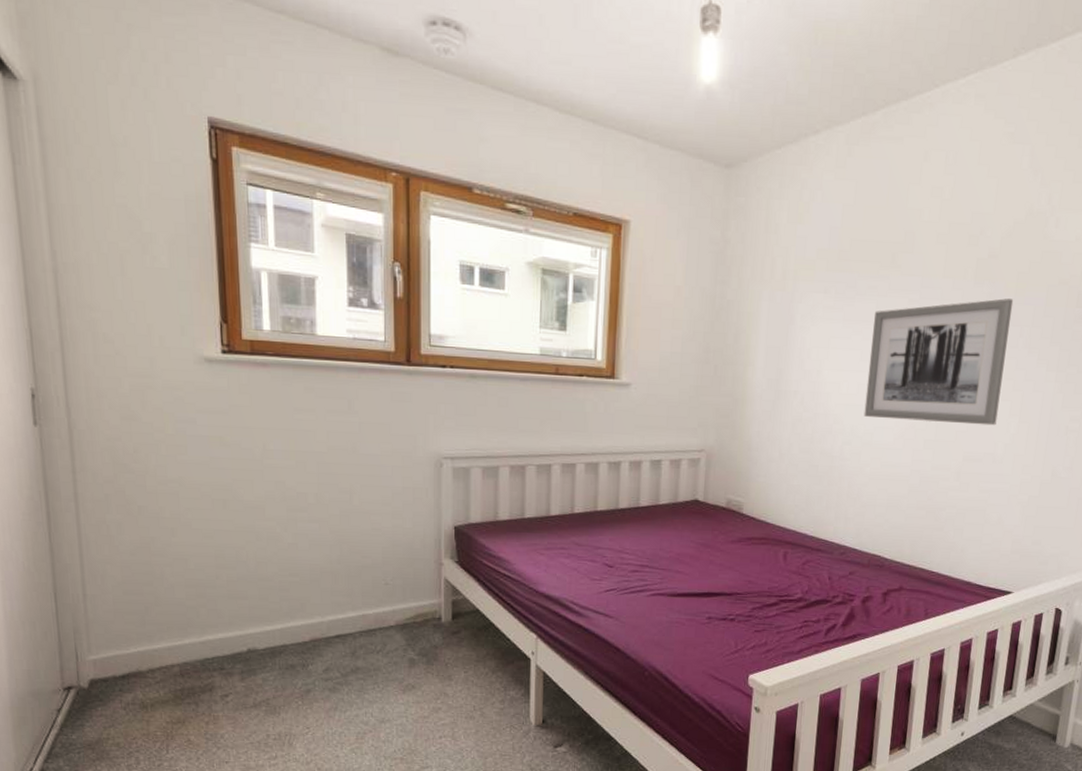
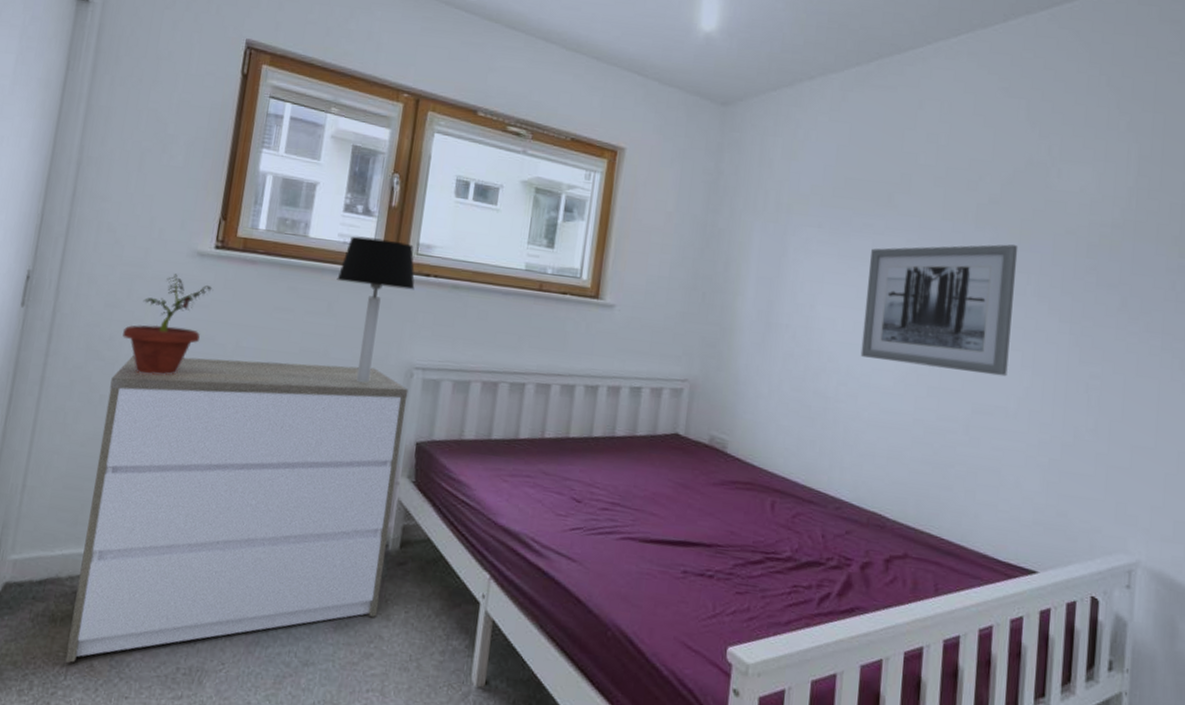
potted plant: none [145,382,229,483] -> present [122,274,214,376]
dresser: none [145,460,440,740] -> present [65,354,409,663]
table lamp: none [352,331,432,476] -> present [336,236,415,383]

